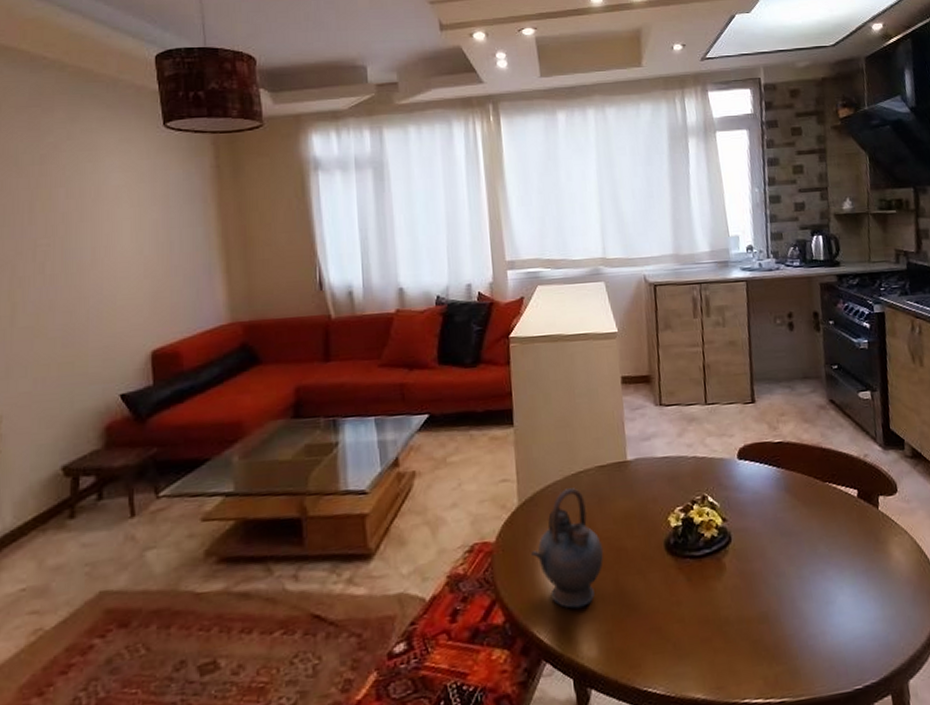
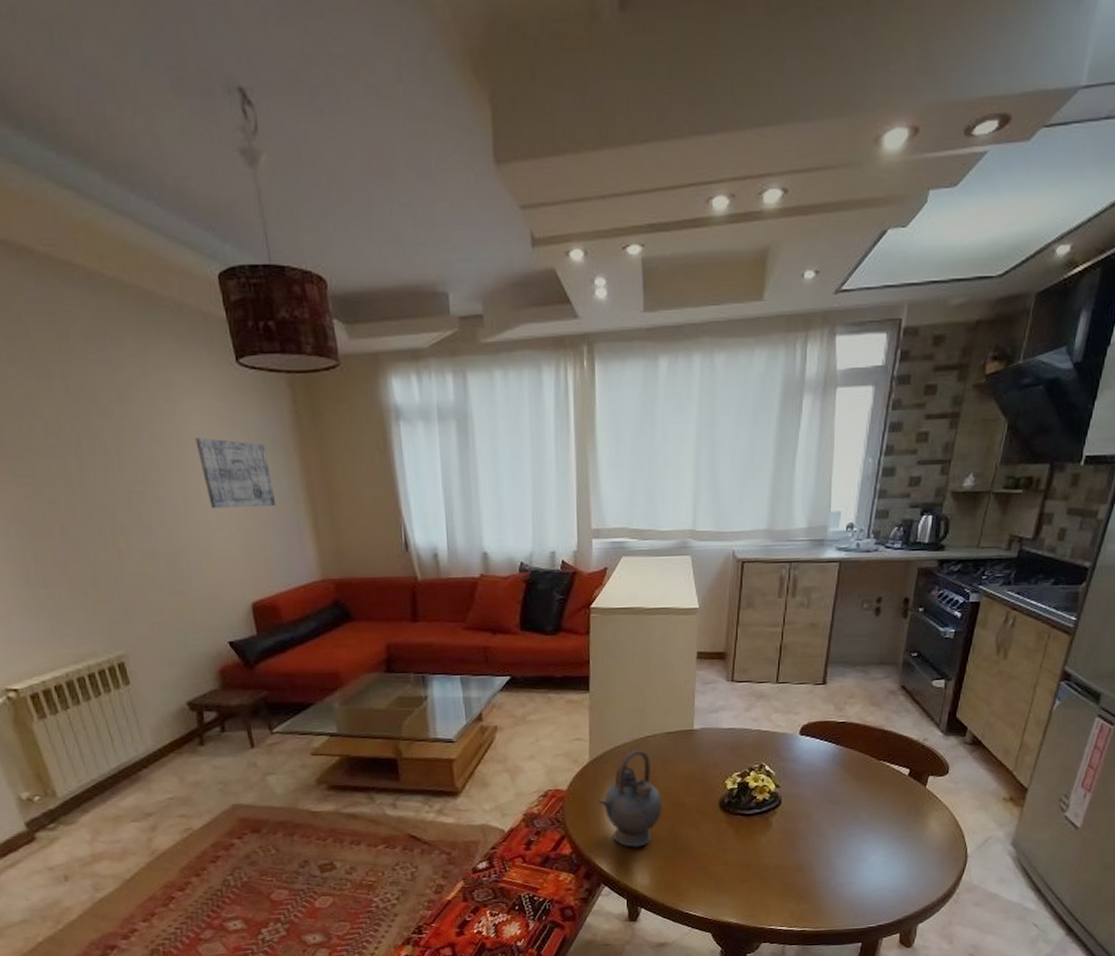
wall art: none [113,192,189,258] -> present [195,438,277,509]

